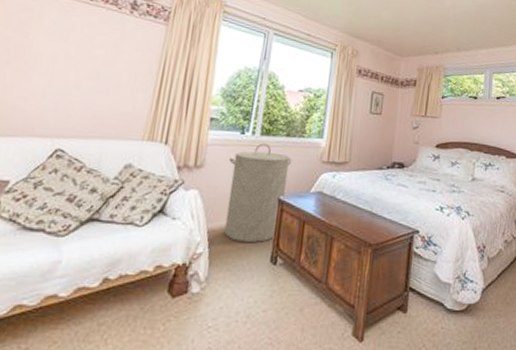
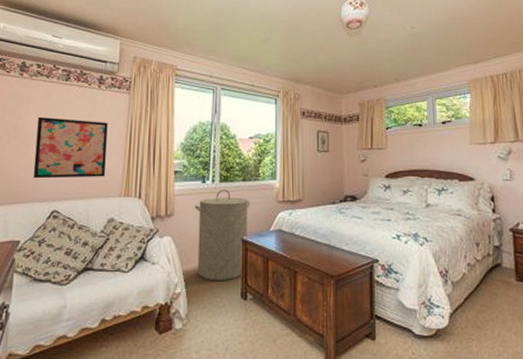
wall art: none [35,37,137,116] -> present [33,116,108,179]

